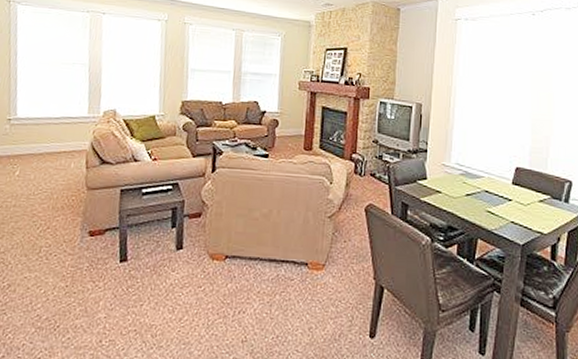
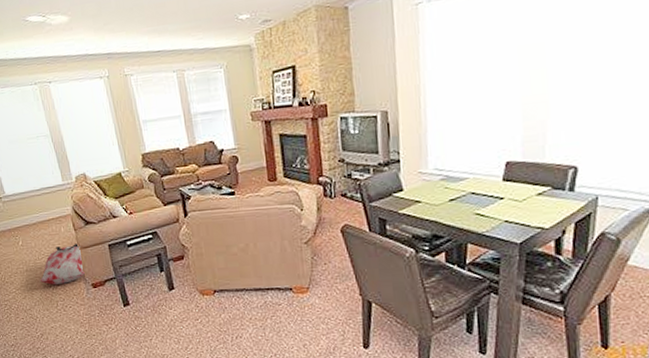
bag: none [27,183,89,227] -> present [40,244,85,285]

